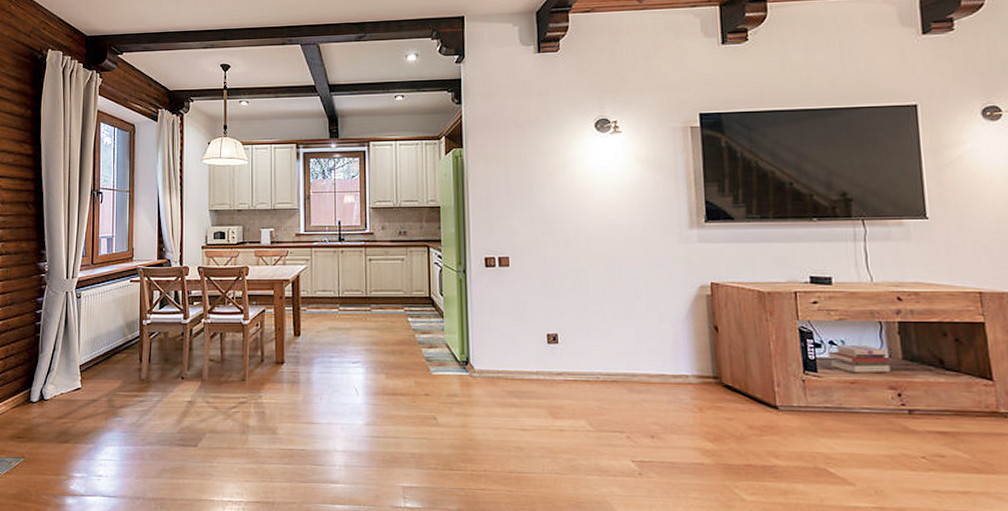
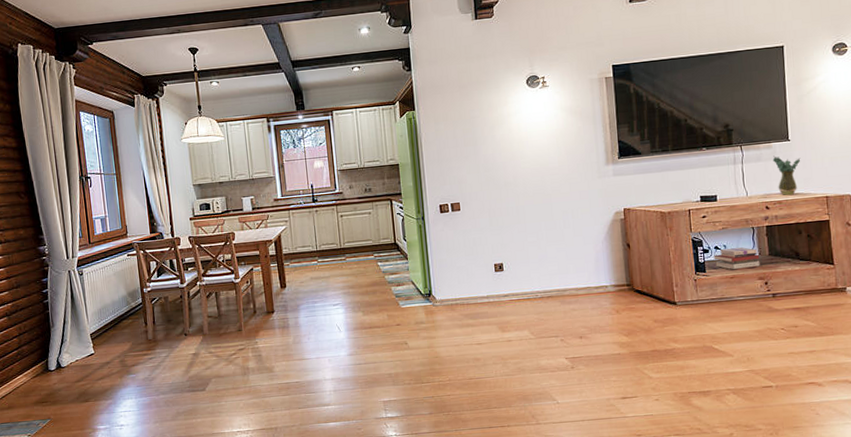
vase: none [905,235,944,285] -> present [772,156,801,195]

